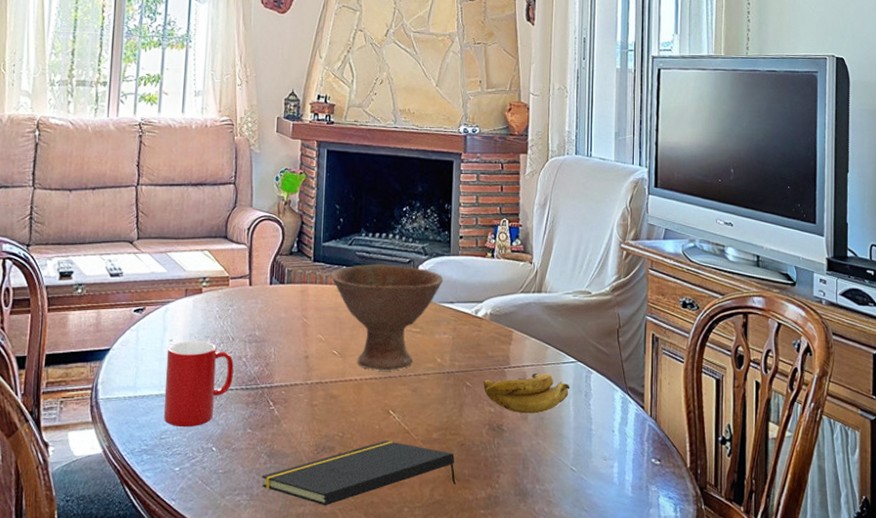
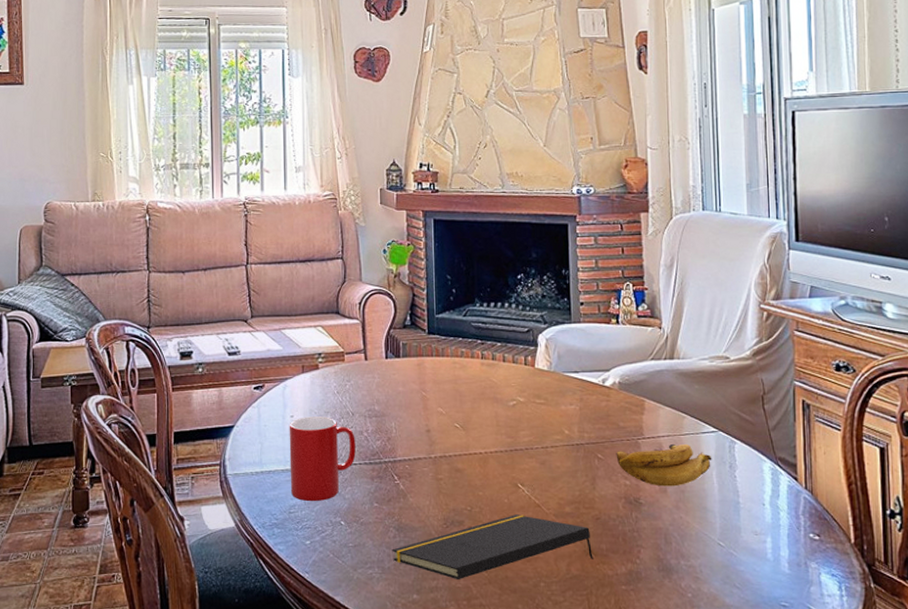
bowl: present [329,264,443,371] -> none [445,334,566,444]

